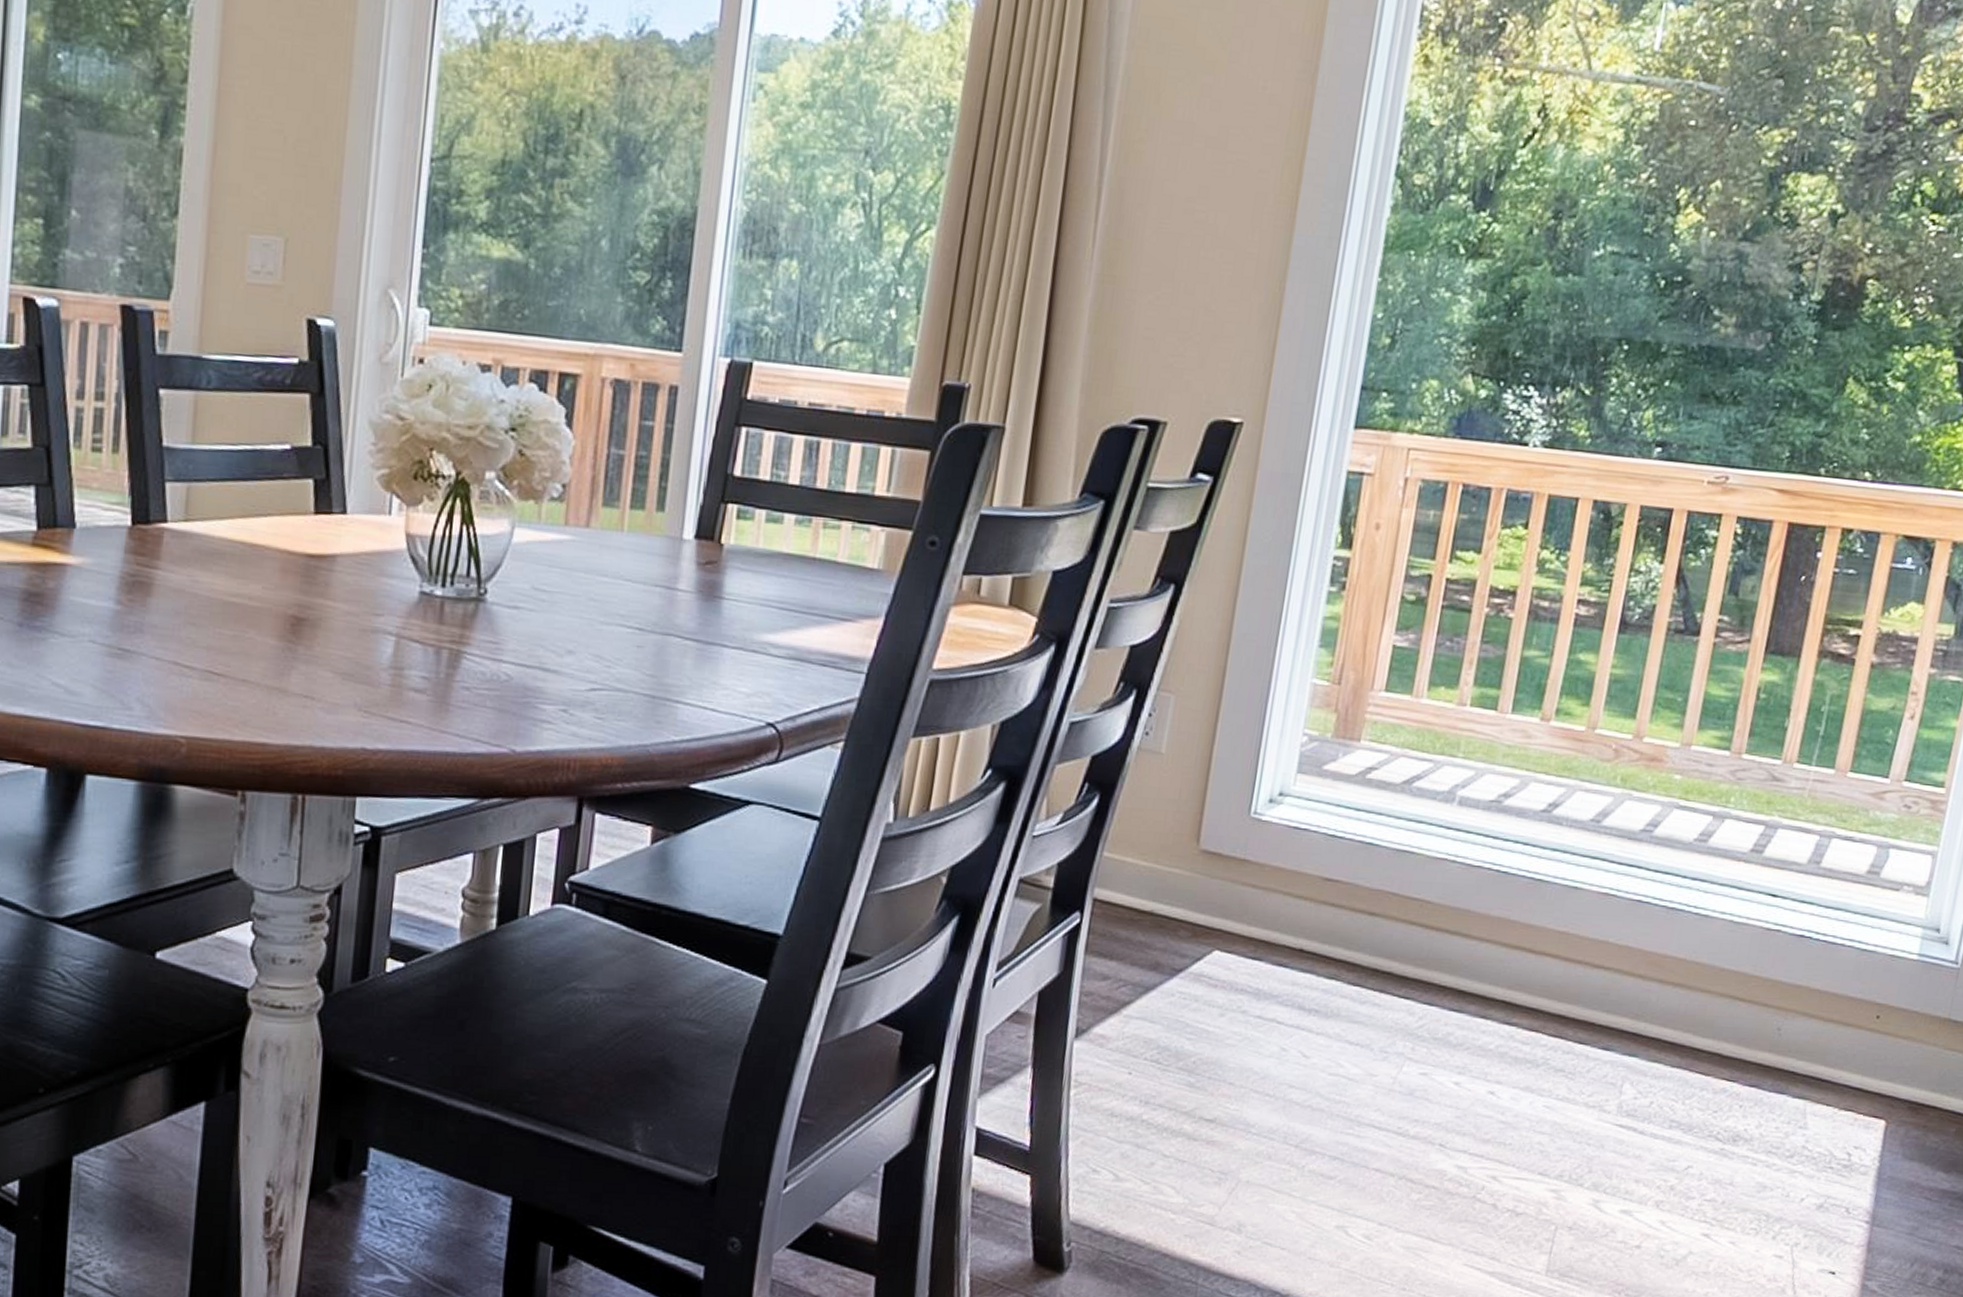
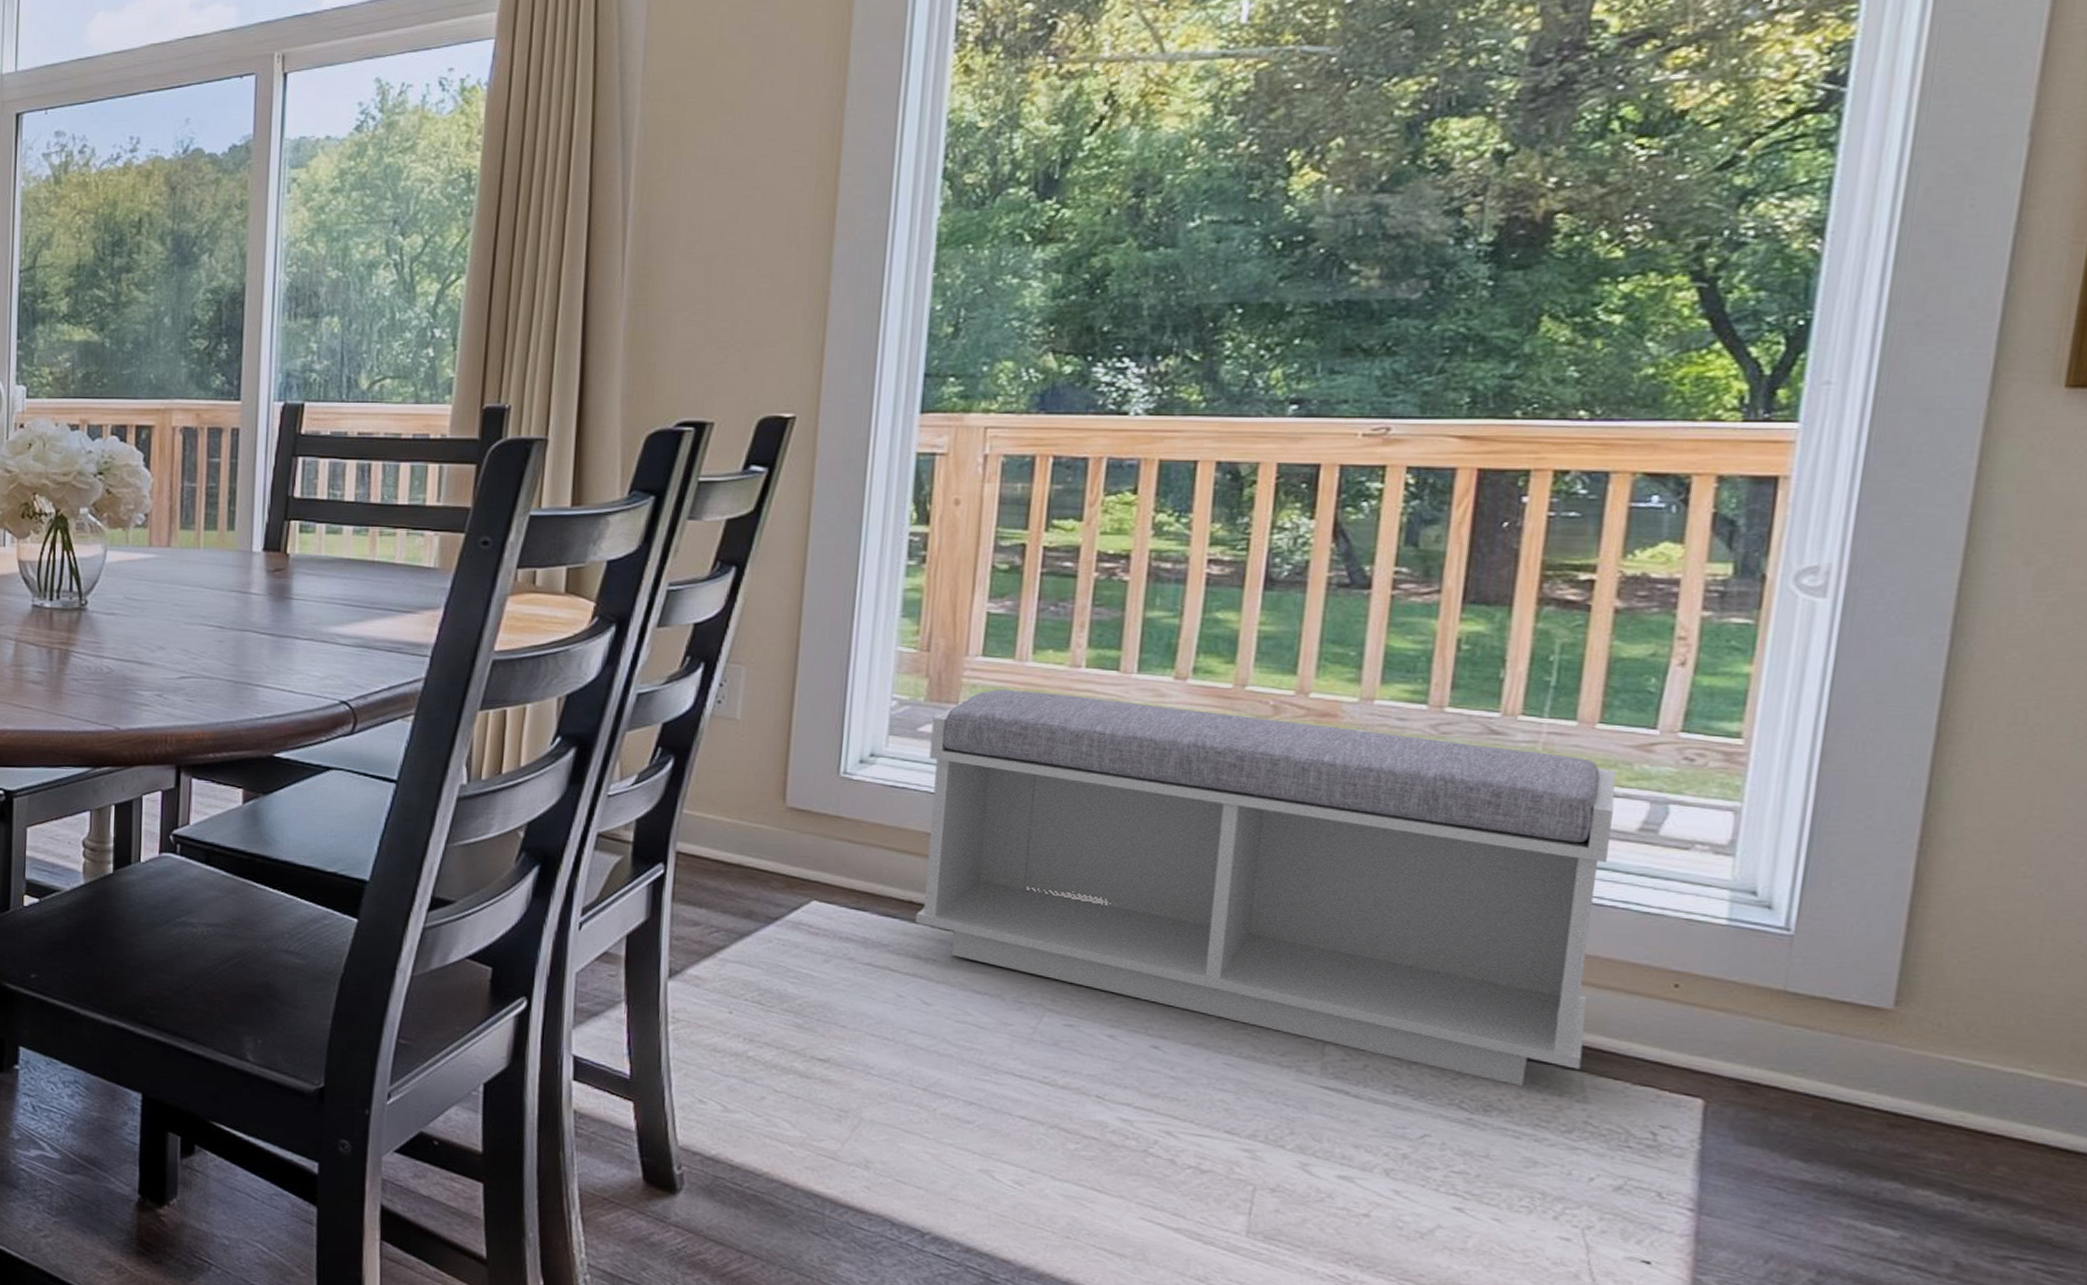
bench: none [1303,727,1857,1115] -> present [915,689,1616,1086]

